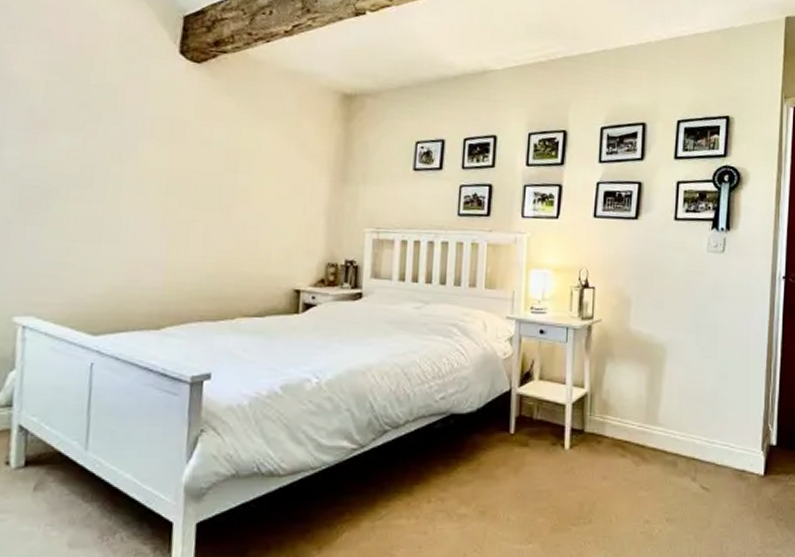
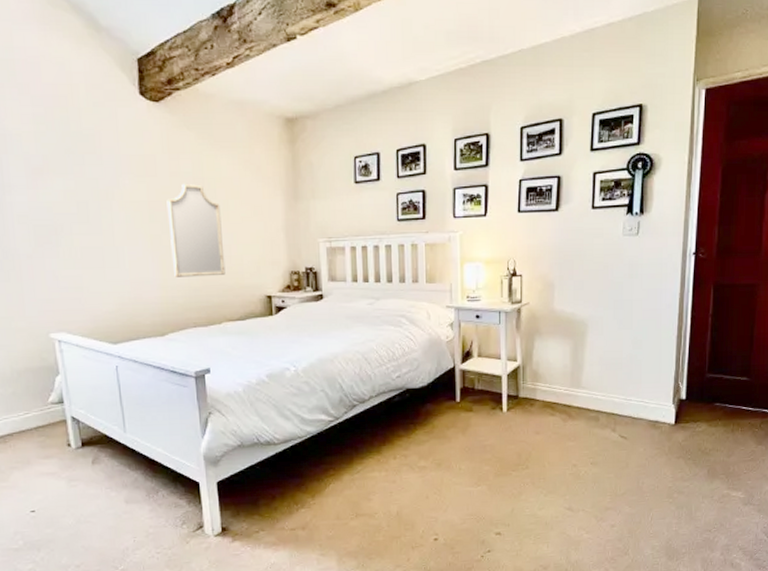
home mirror: none [185,154,254,262] -> present [166,184,226,277]

